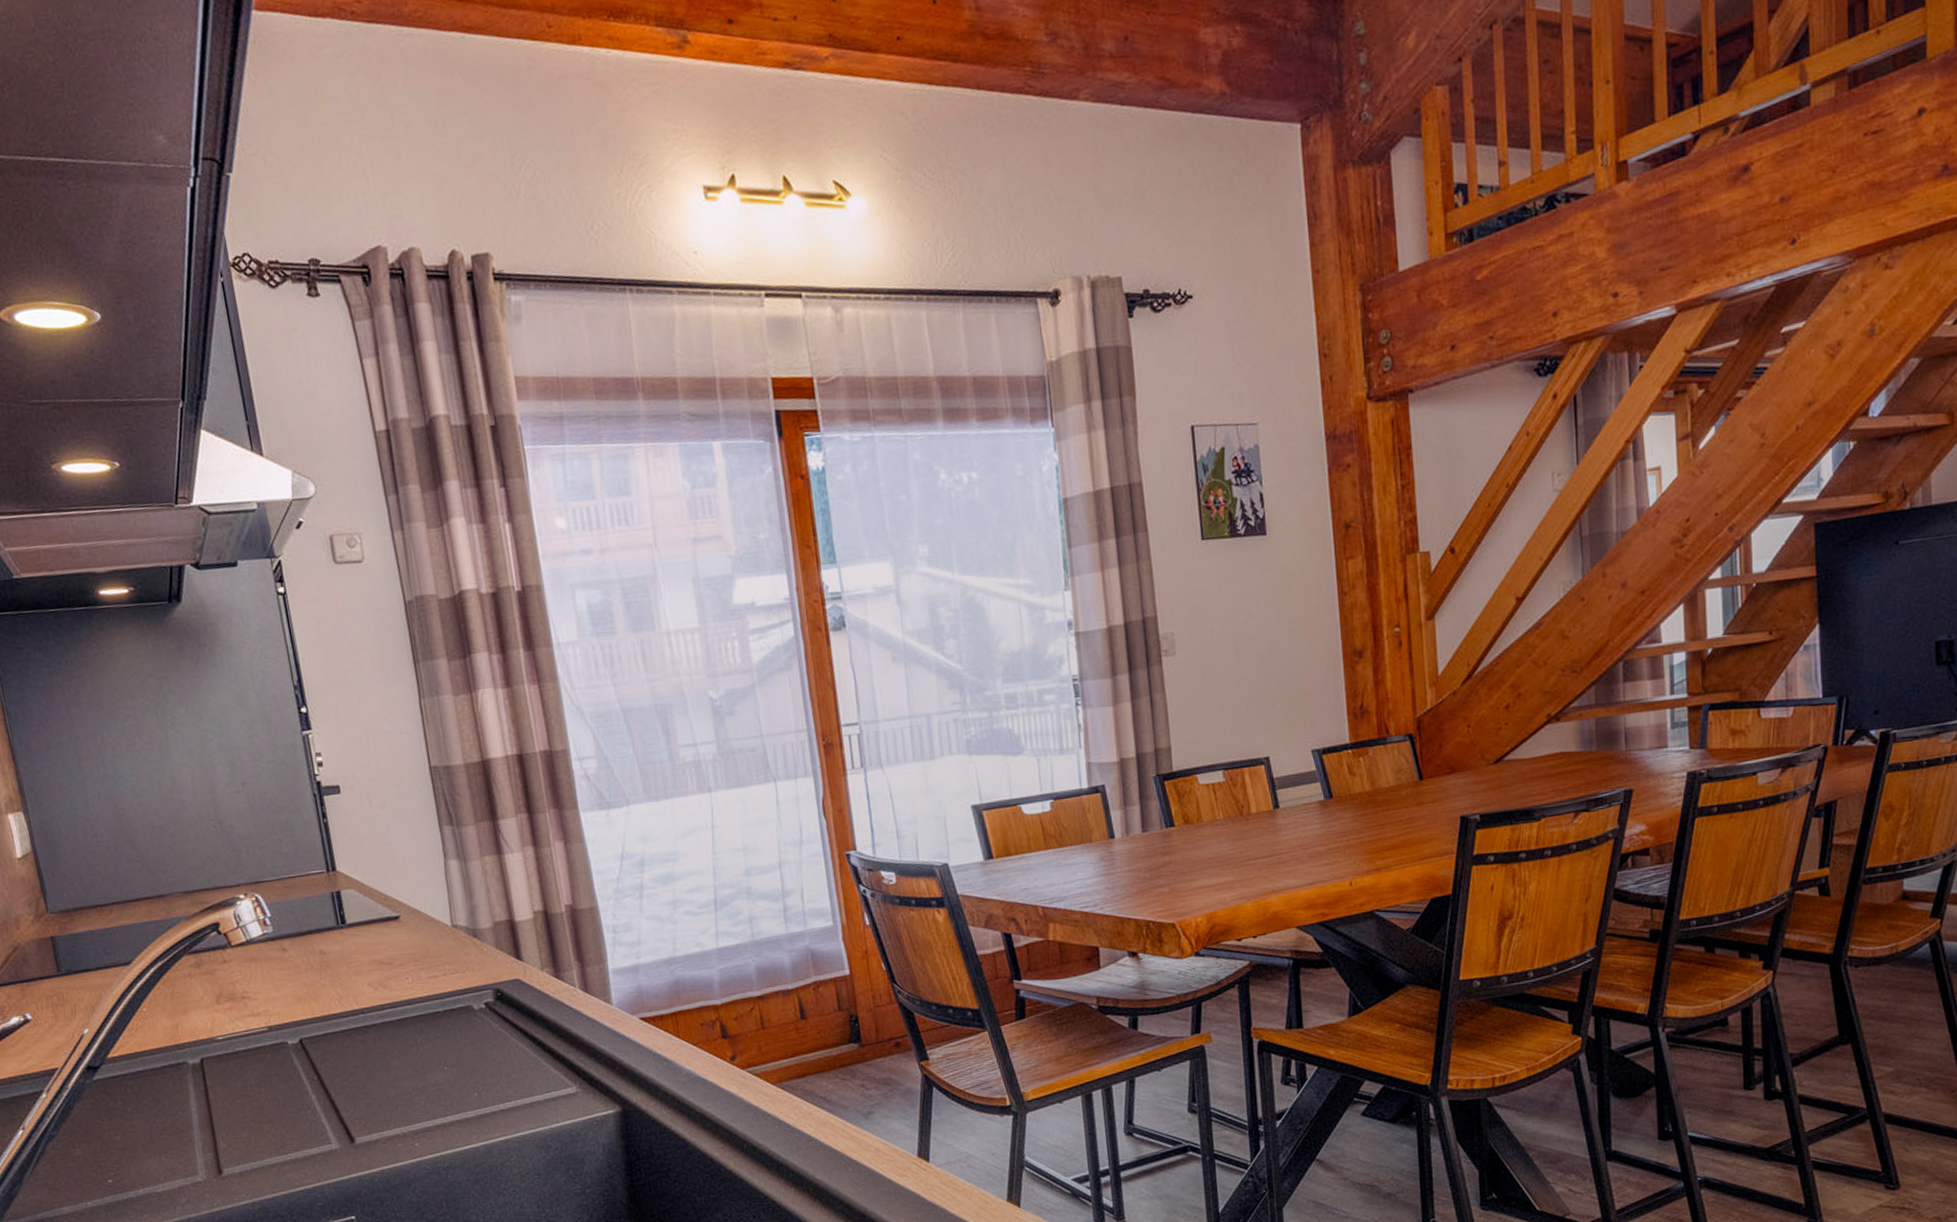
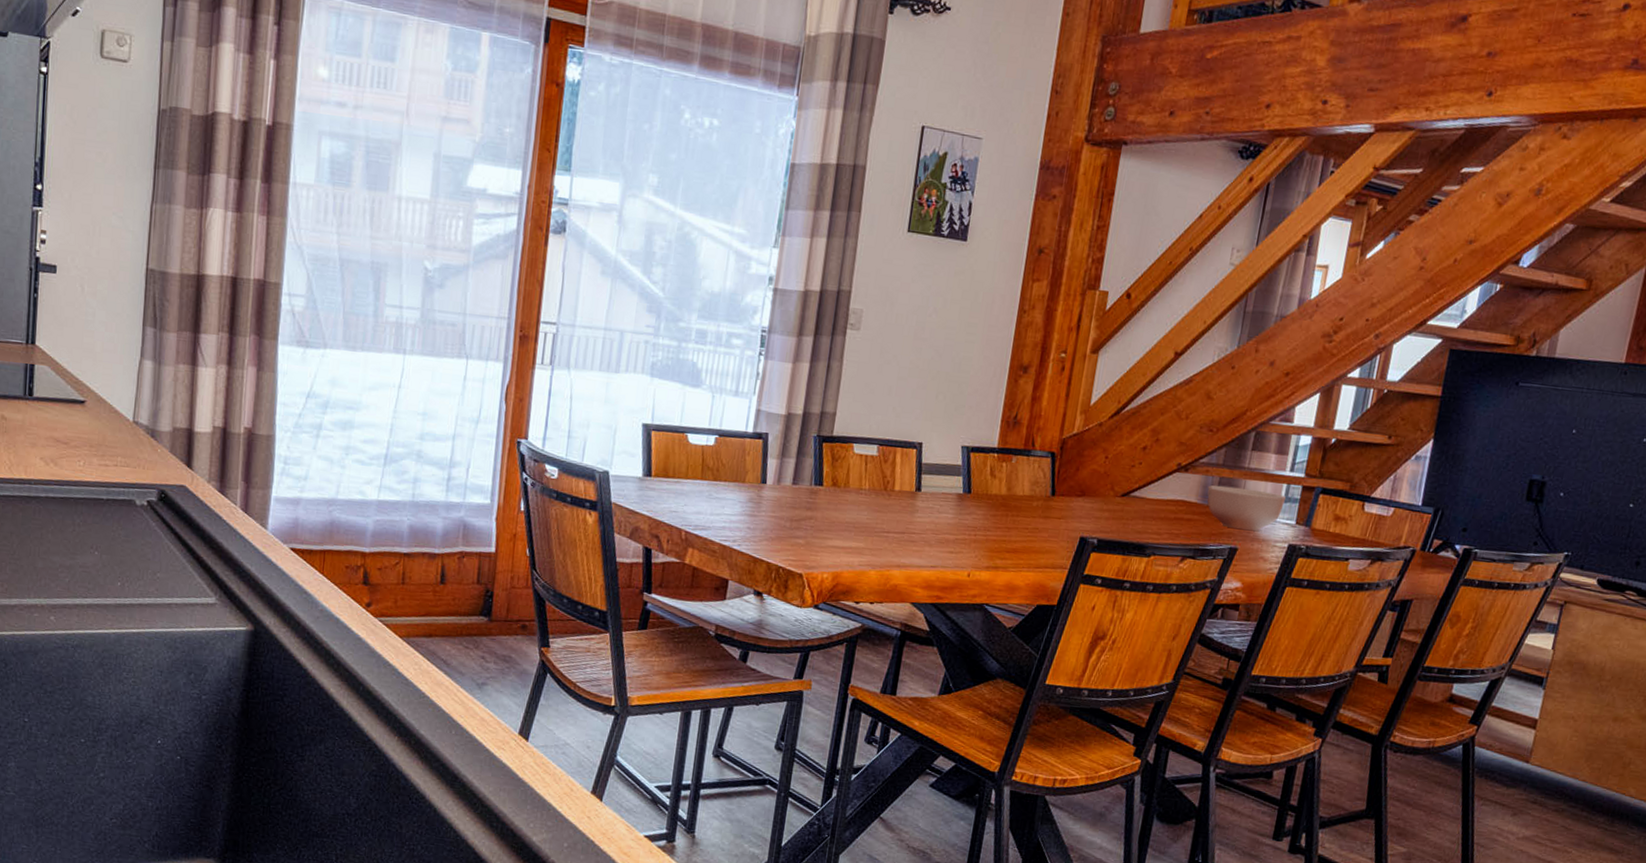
bowl: none [1585,721,1672,770] -> present [1207,485,1286,532]

